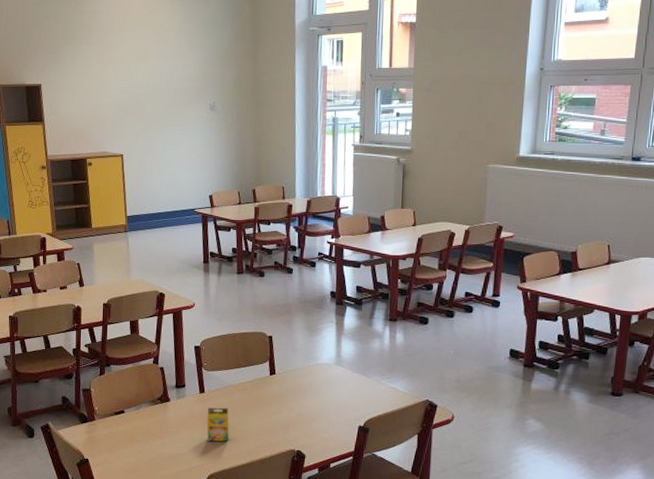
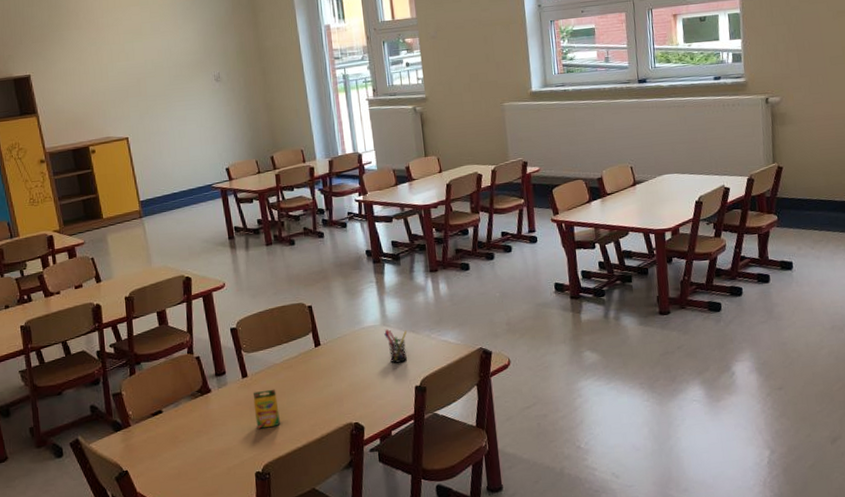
pen holder: none [337,368,359,402] -> present [384,328,408,363]

